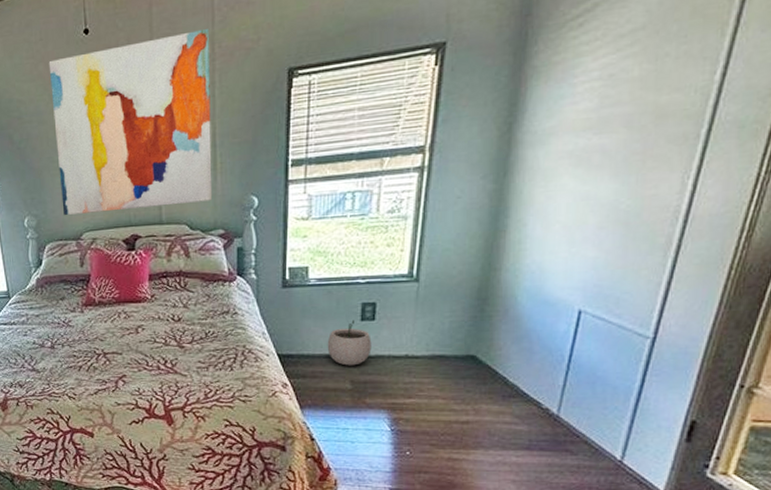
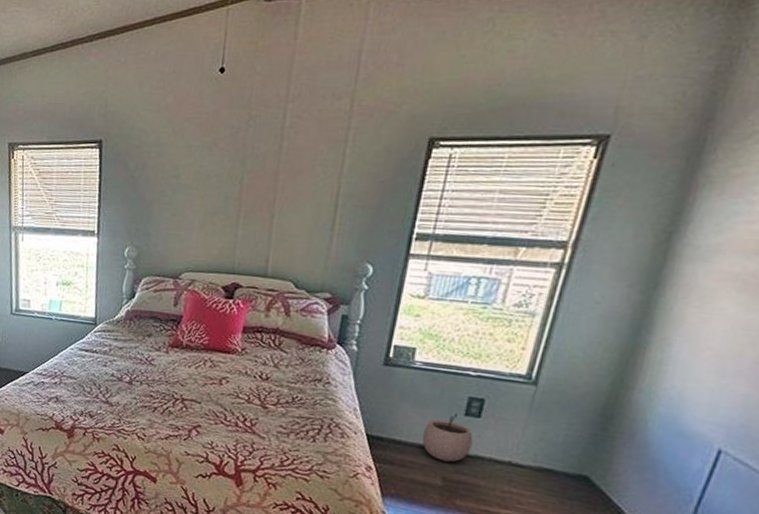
wall art: present [48,29,213,215] -> none [166,85,350,262]

